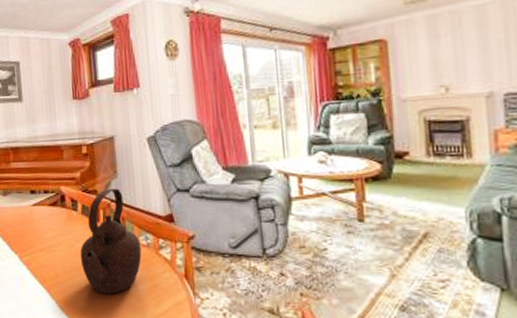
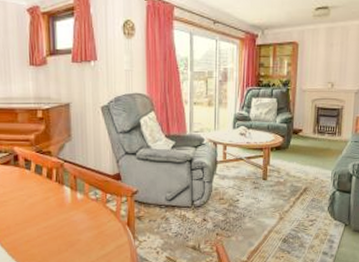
teapot: present [80,188,142,294] -> none [31,150,91,241]

